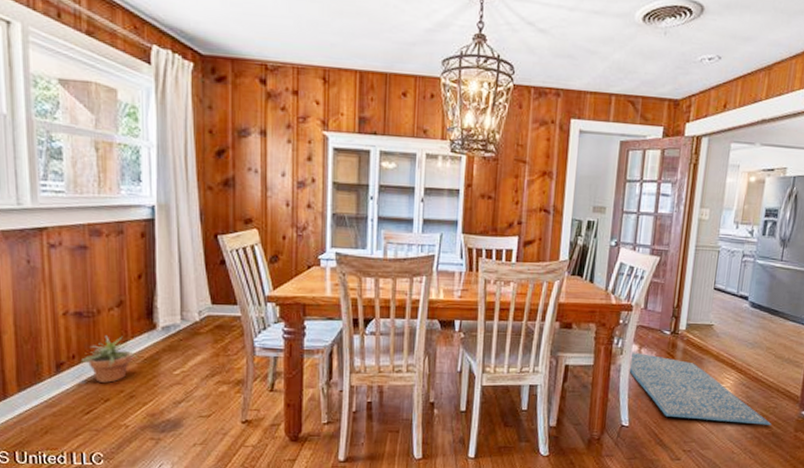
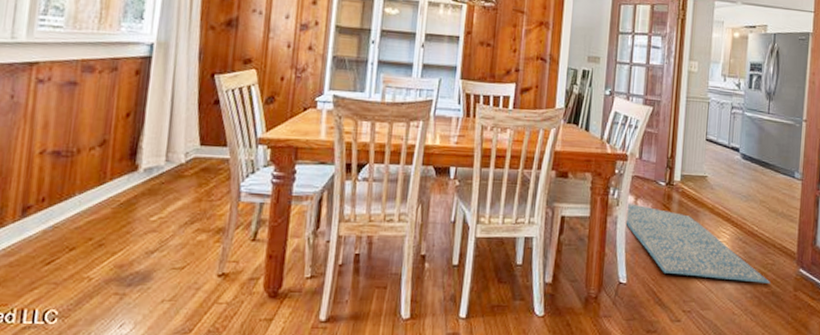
potted plant: present [80,335,139,383] -> none [50,177,115,229]

